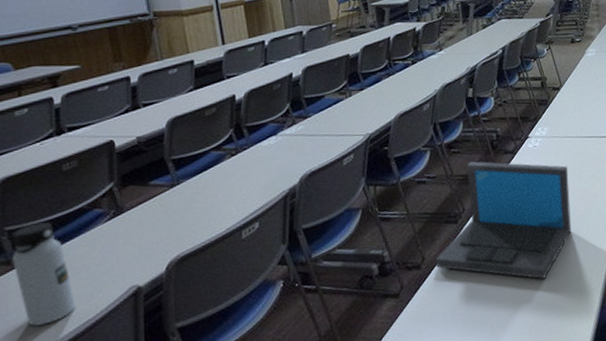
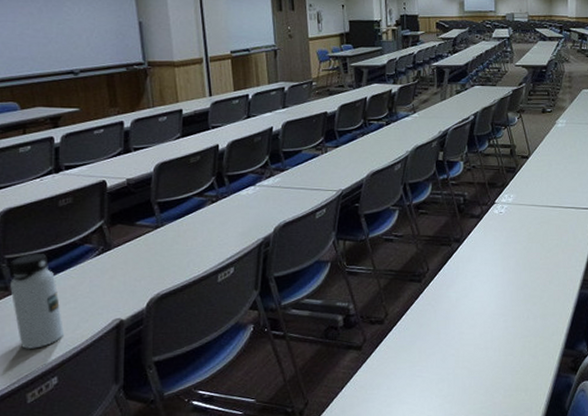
laptop: present [435,161,571,280] -> none [398,223,532,344]

